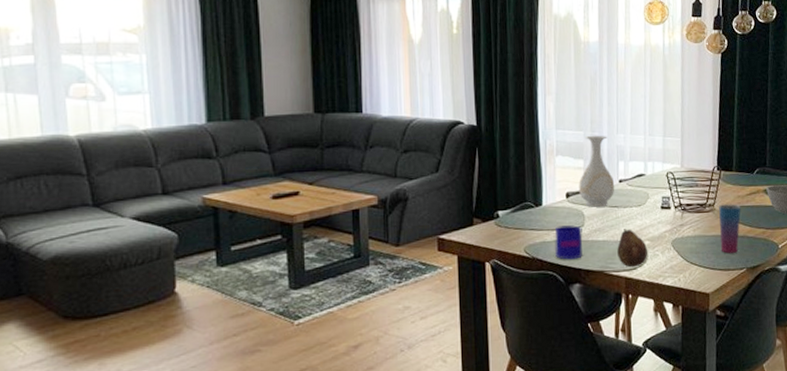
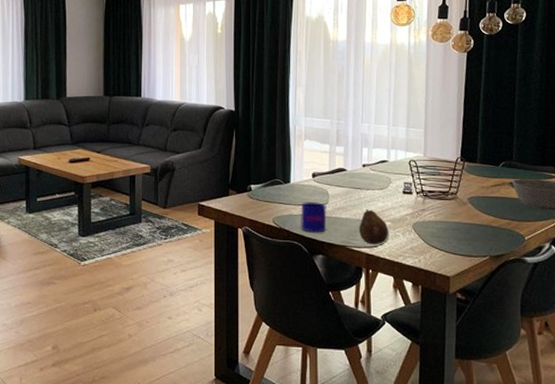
vase: present [579,135,615,207] -> none [324,123,359,188]
cup: present [718,204,741,253] -> none [461,193,485,241]

